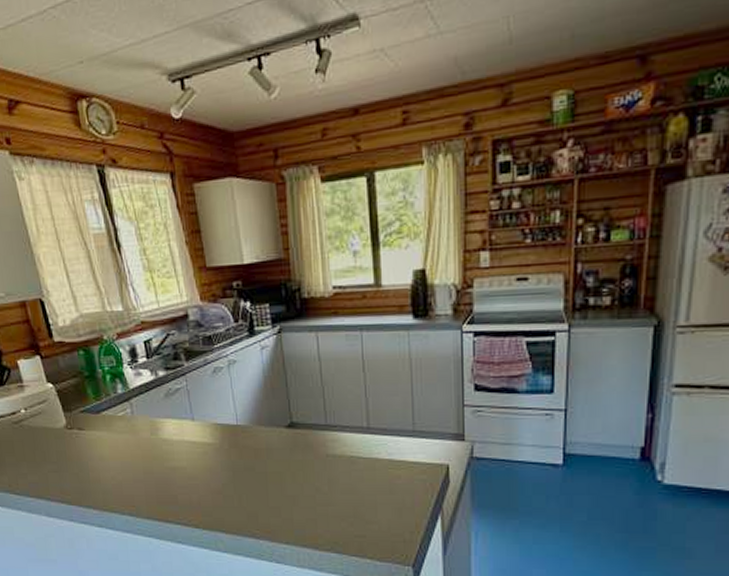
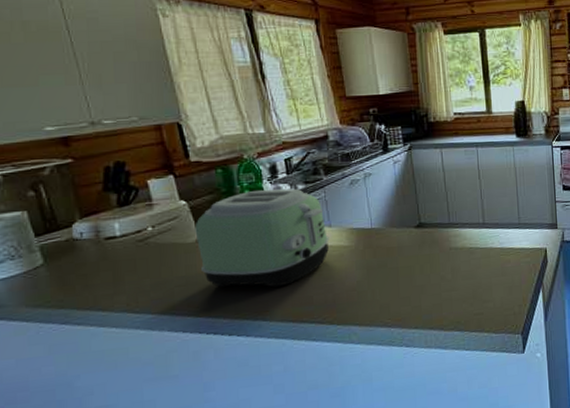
toaster: none [62,375,193,482] -> present [195,188,329,288]

